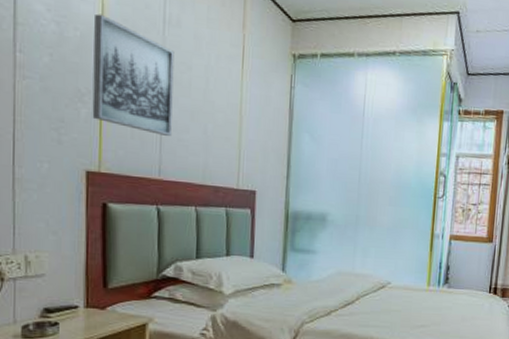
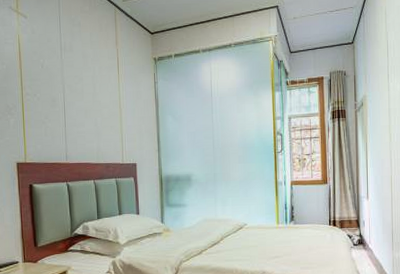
wall art: present [92,13,175,136] -> none [15,51,72,131]

